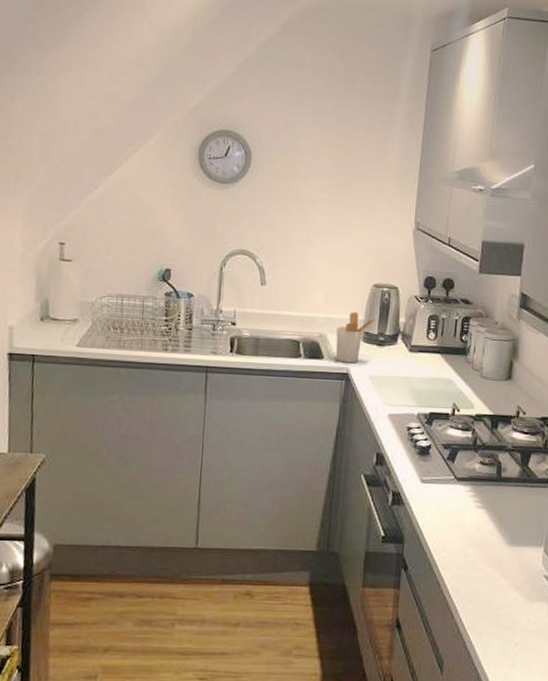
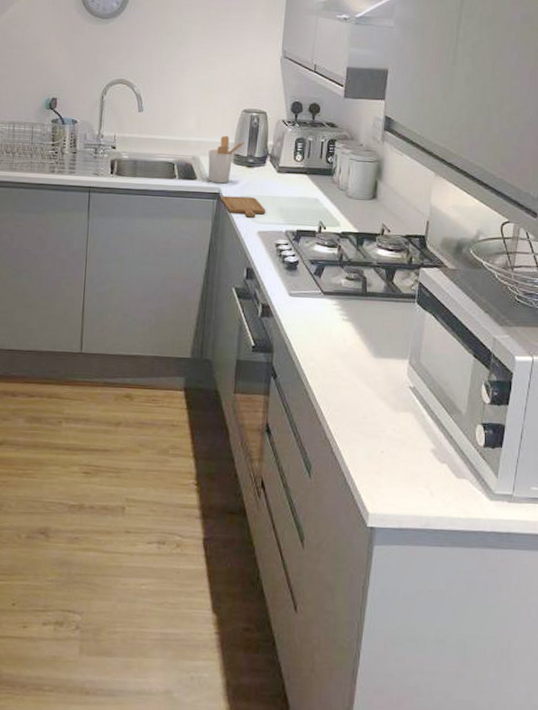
chopping board: none [349,376,397,400] -> present [221,195,266,218]

